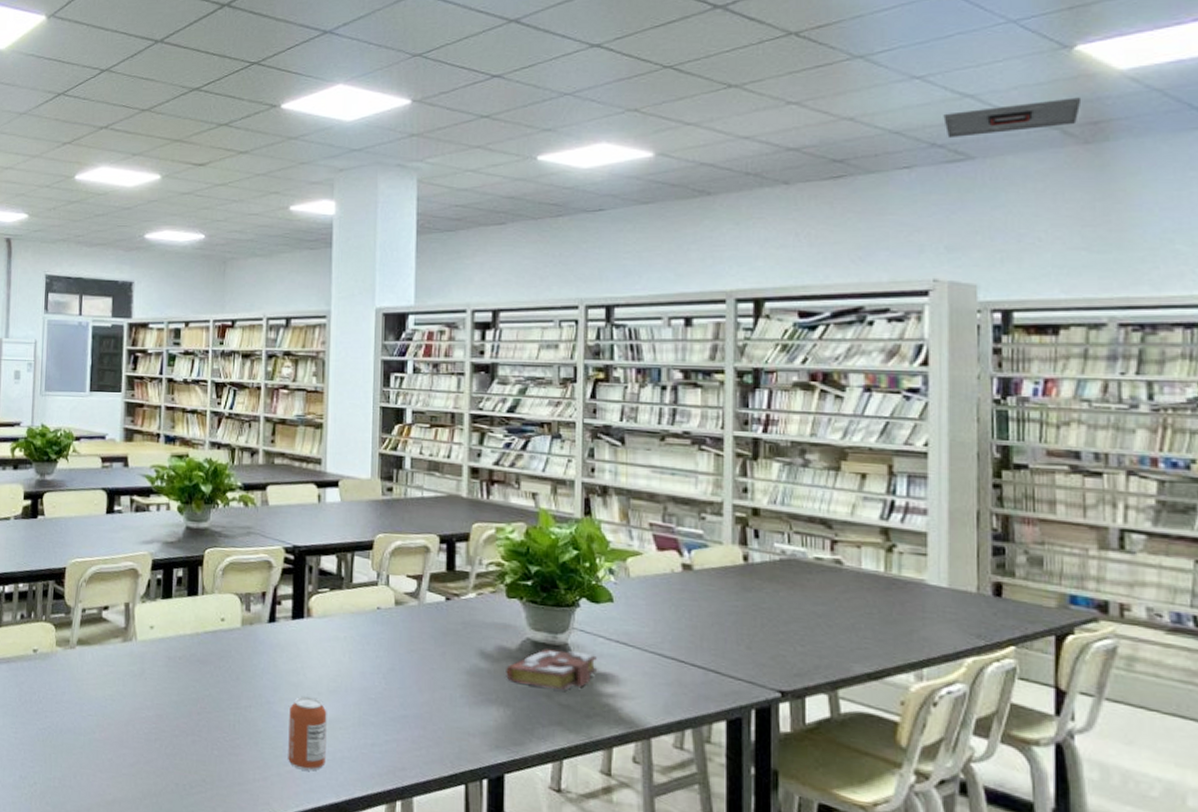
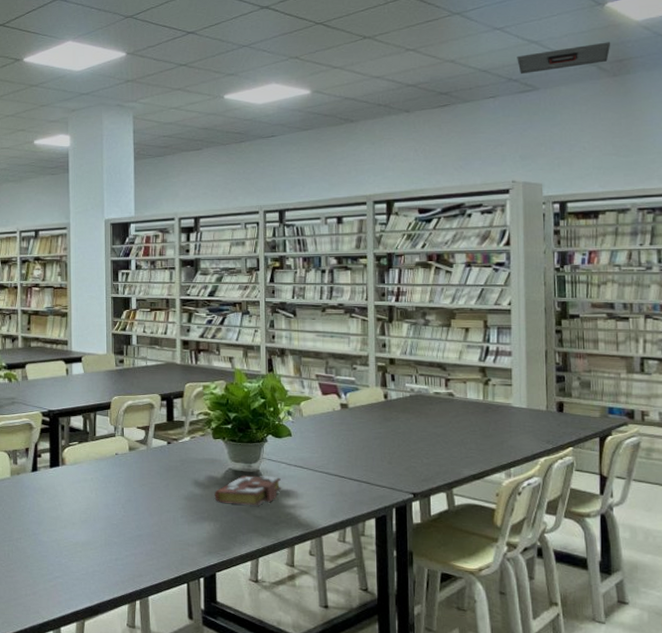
can: present [288,696,327,771] -> none [51,527,81,584]

